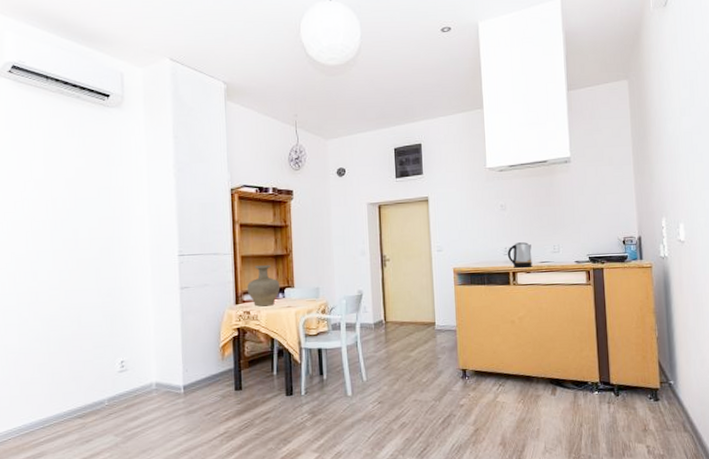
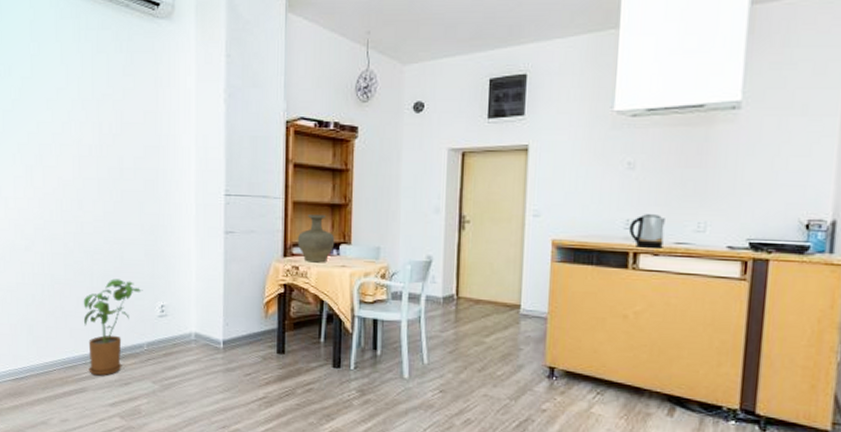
house plant: none [39,341,102,438] -> present [83,278,143,376]

